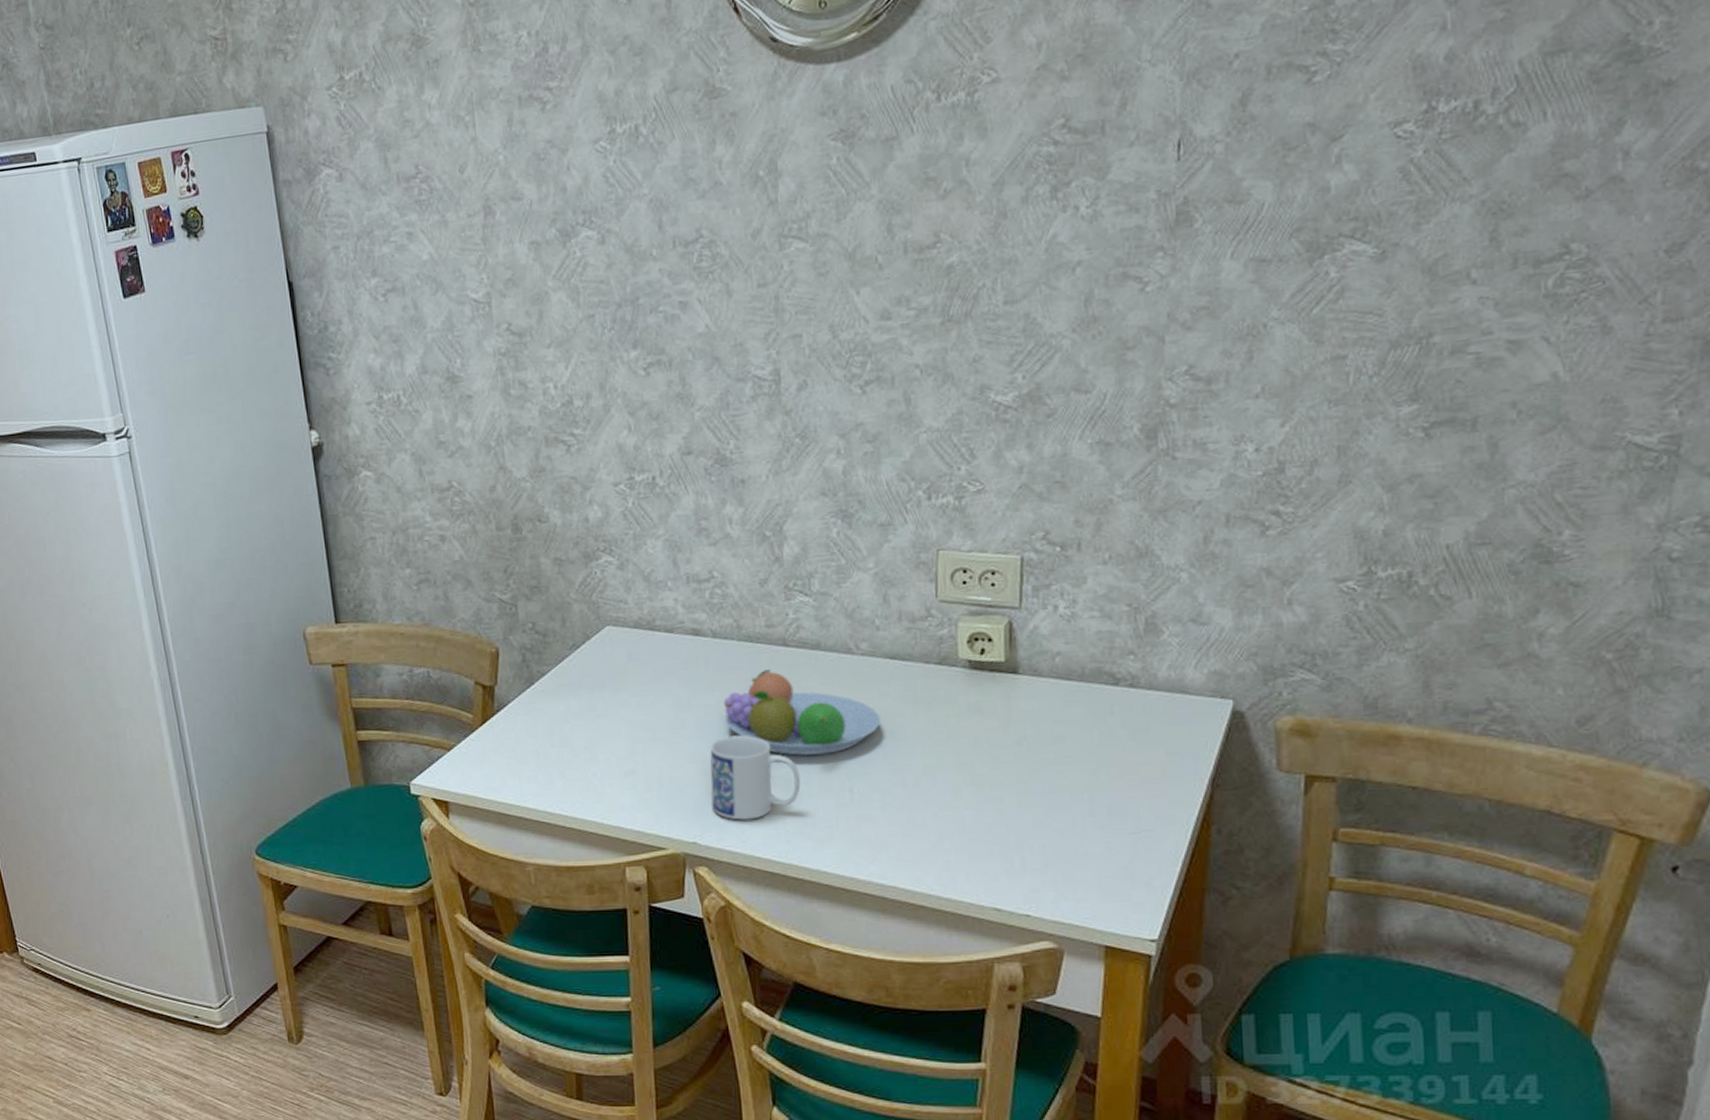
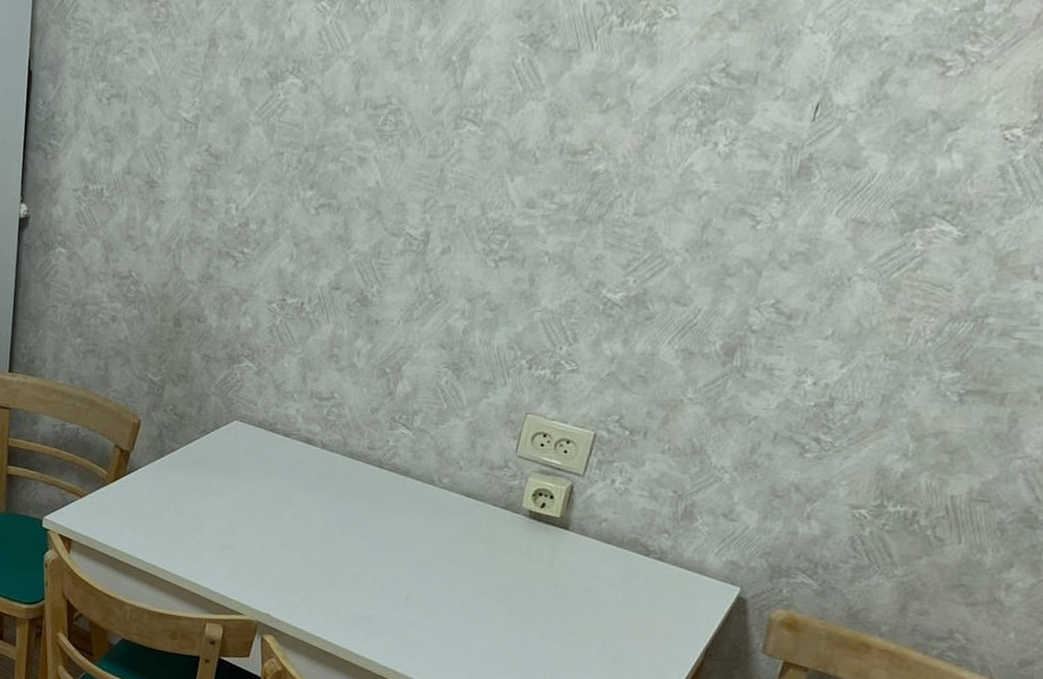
mug: present [709,735,801,820] -> none [289,532,368,605]
fruit bowl: present [723,669,881,756] -> none [316,484,445,564]

